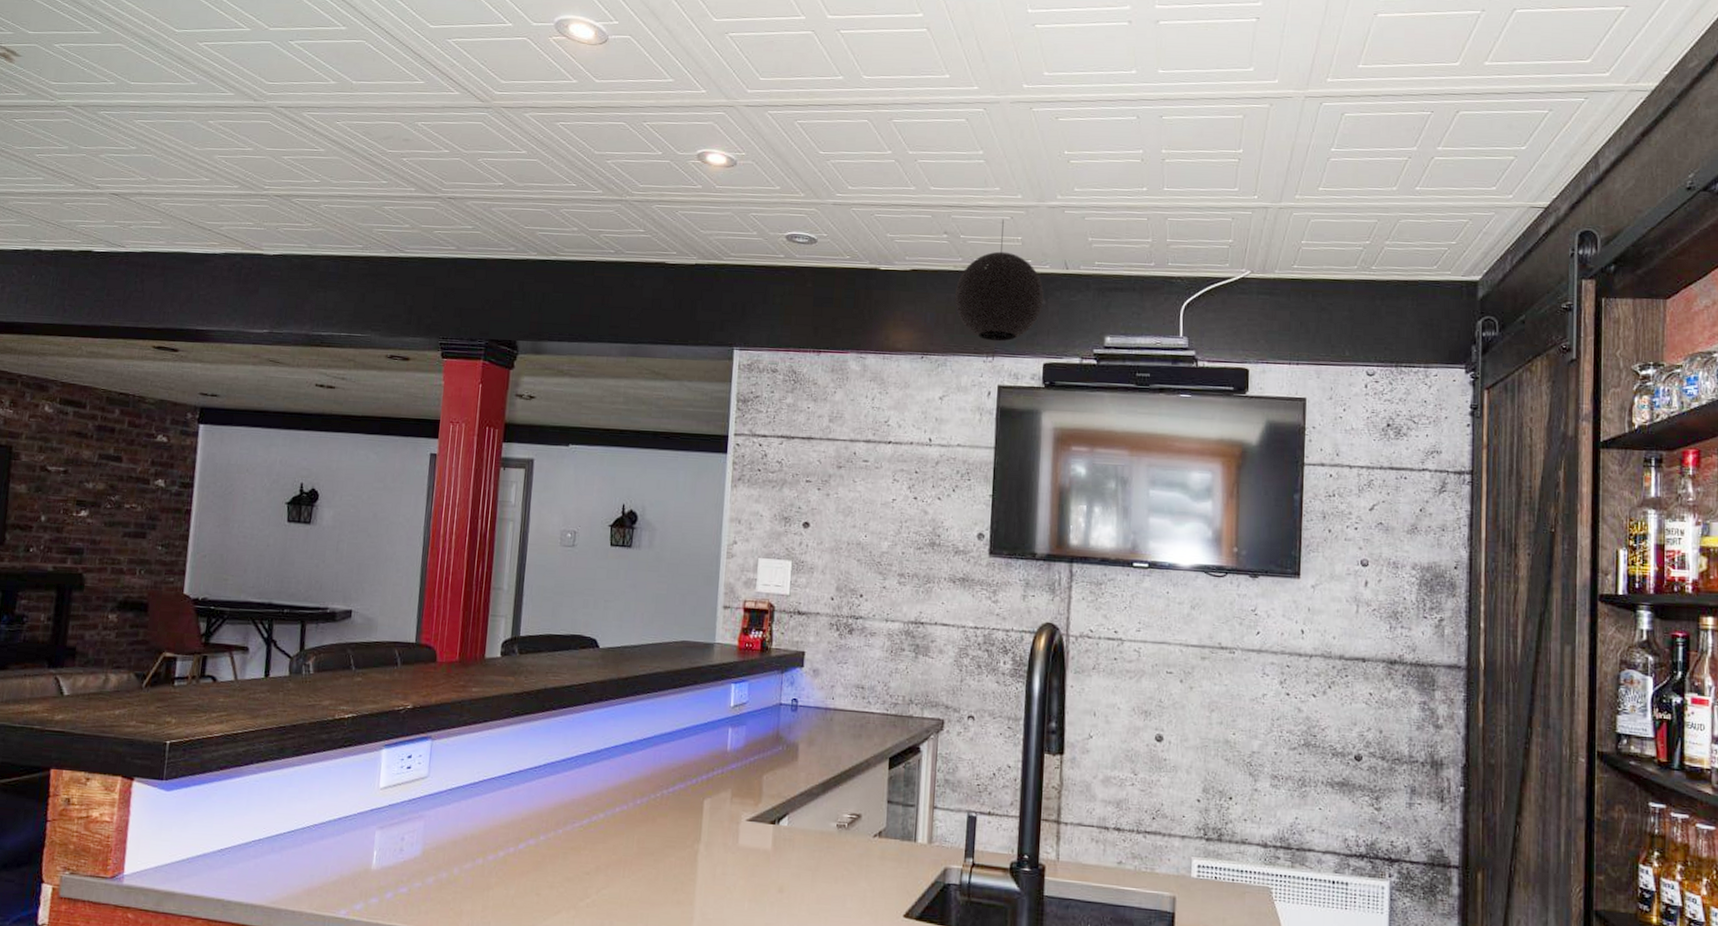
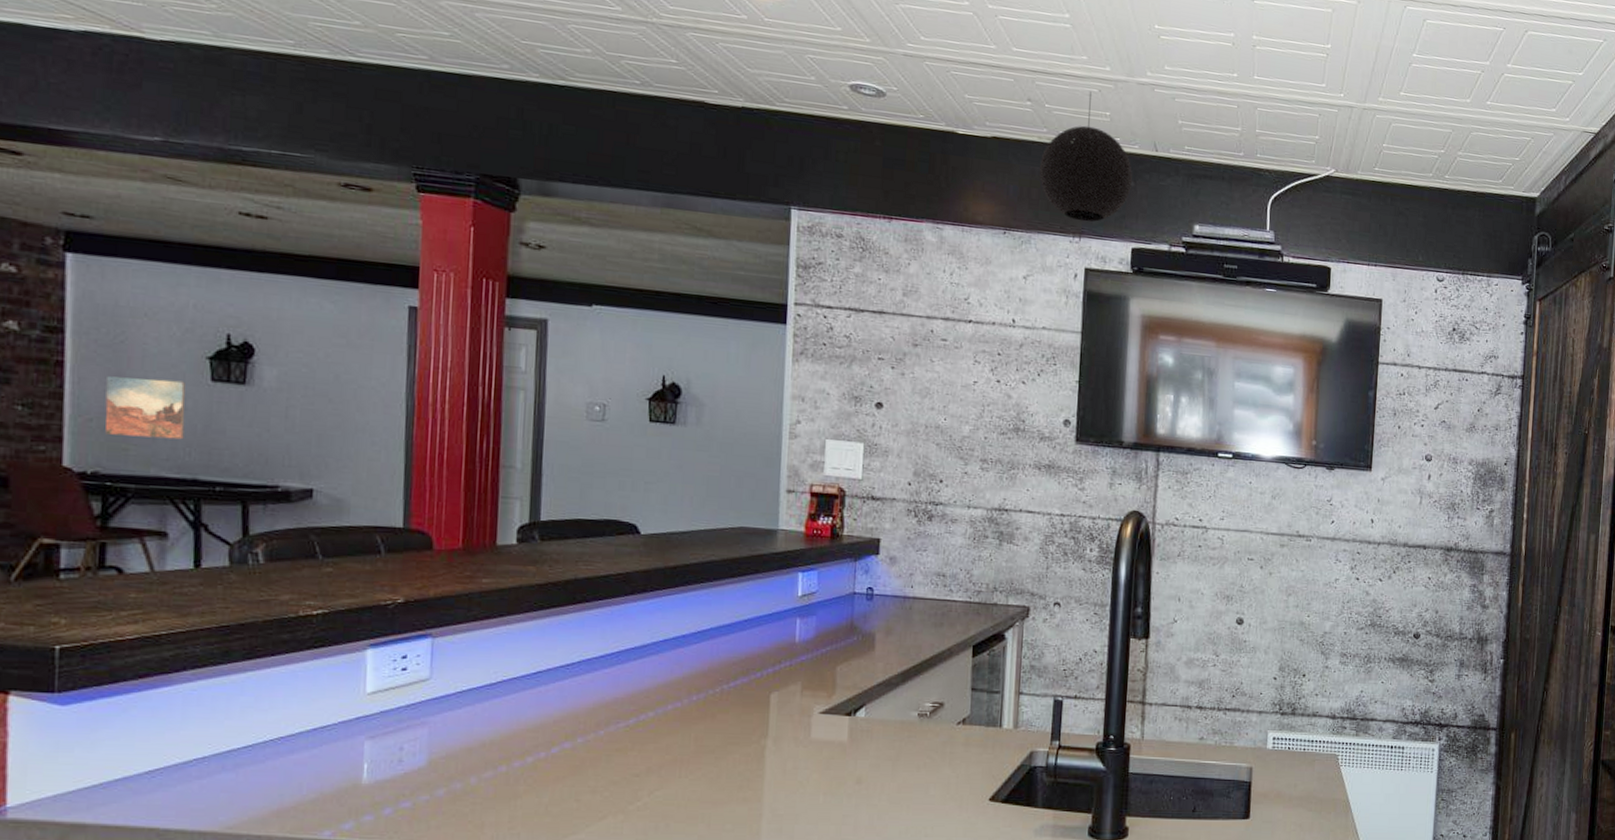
wall art: none [214,521,270,571] -> present [105,376,186,440]

